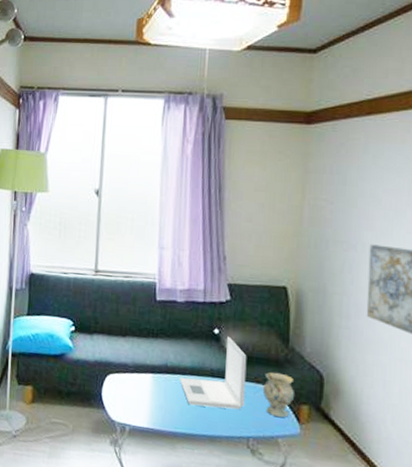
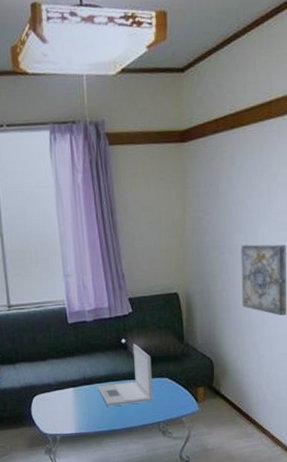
vase: present [262,372,295,418] -> none [166,365,193,401]

